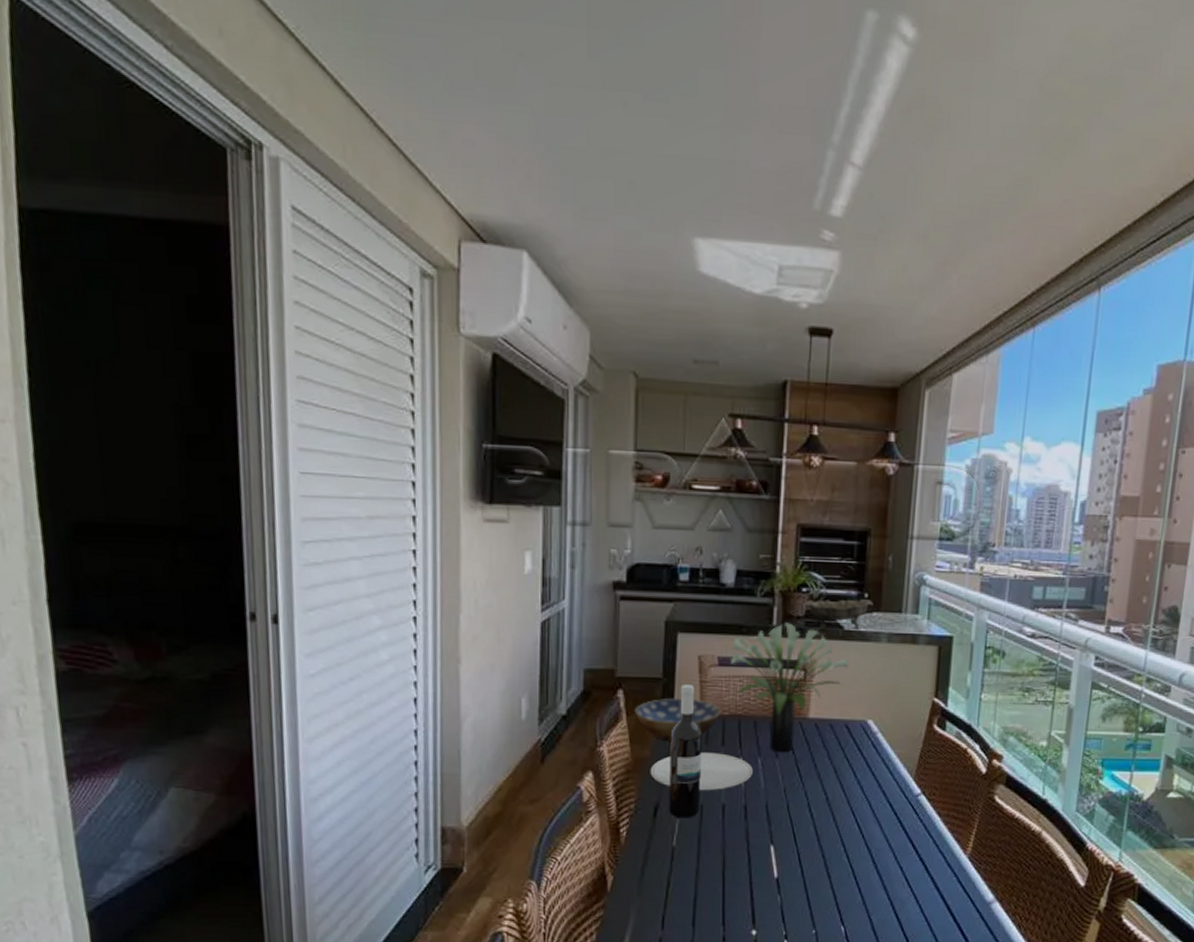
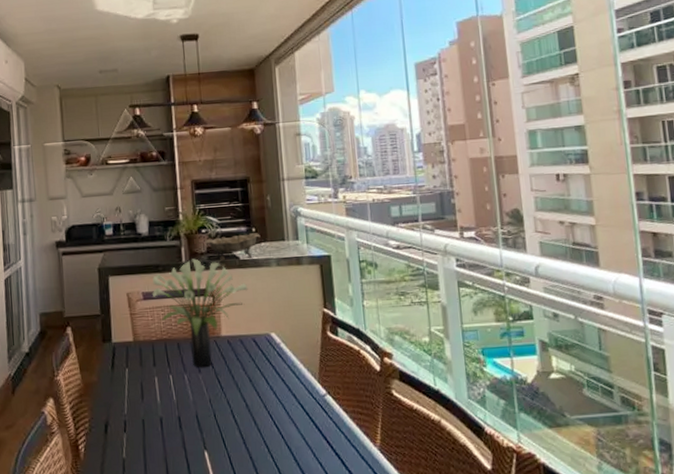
bowl: present [634,699,722,742] -> none [81,329,151,368]
plate: present [650,753,753,791] -> none [98,373,182,407]
wine bottle: present [669,684,702,818] -> none [111,317,142,433]

